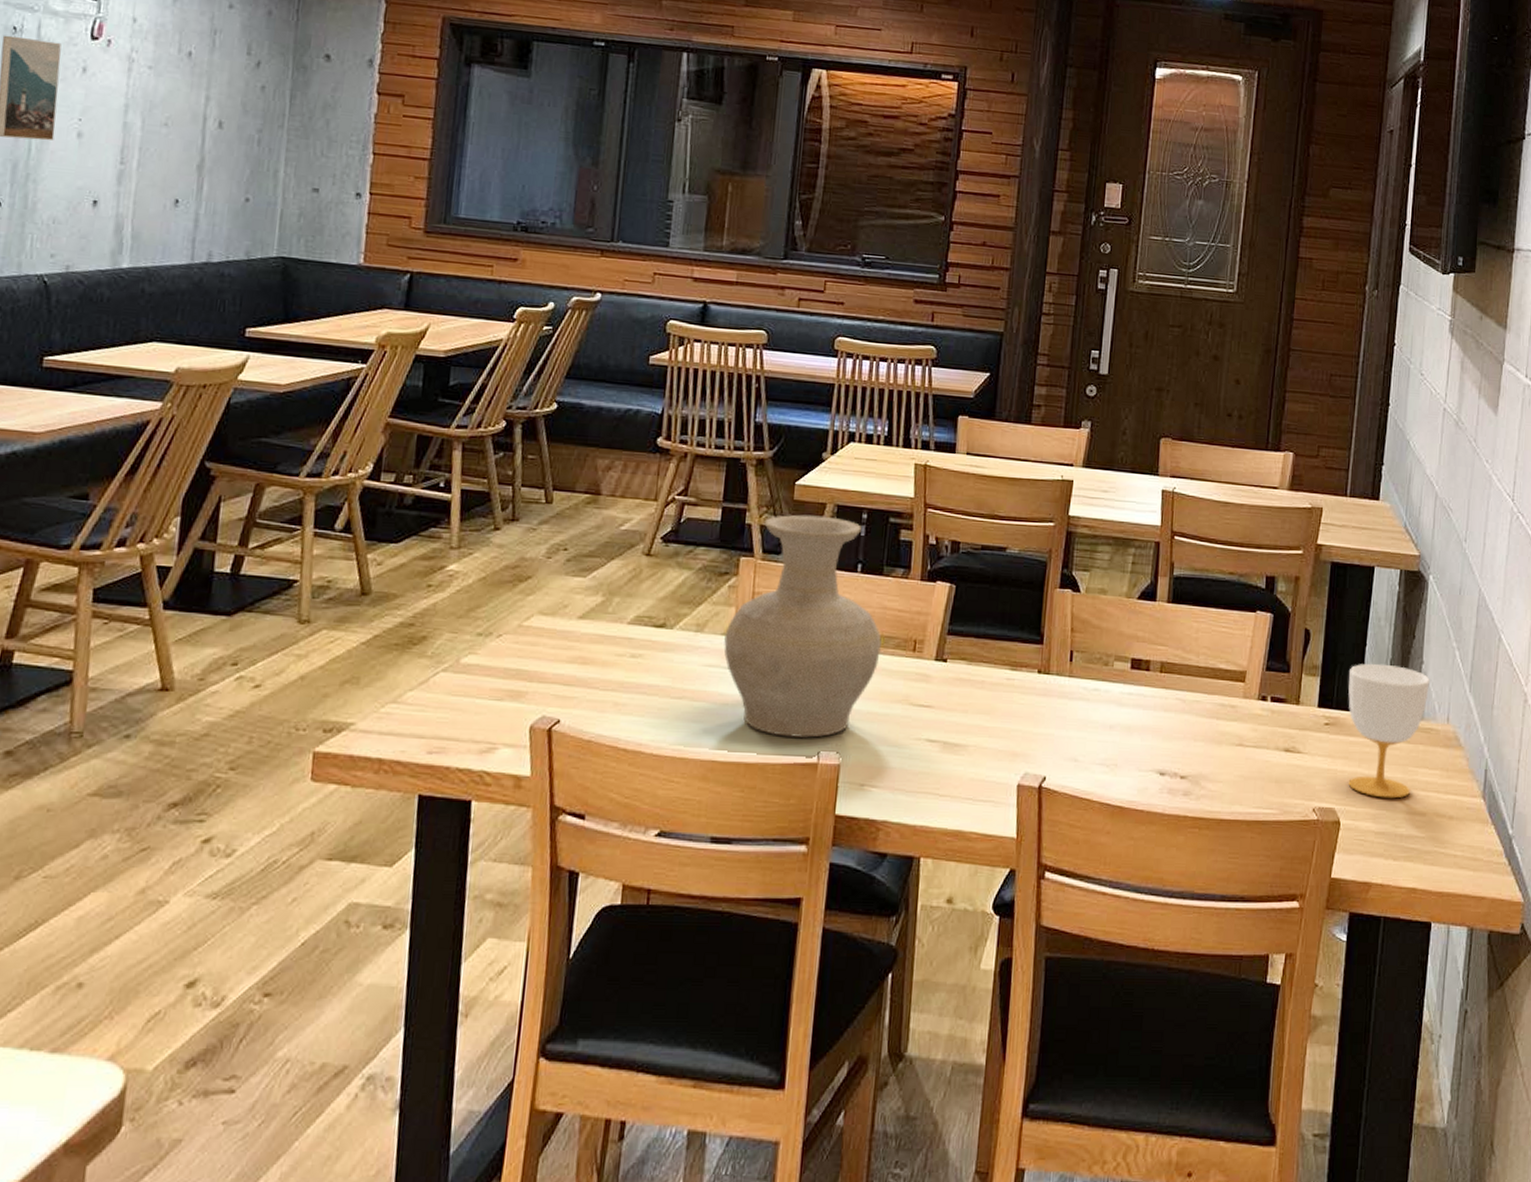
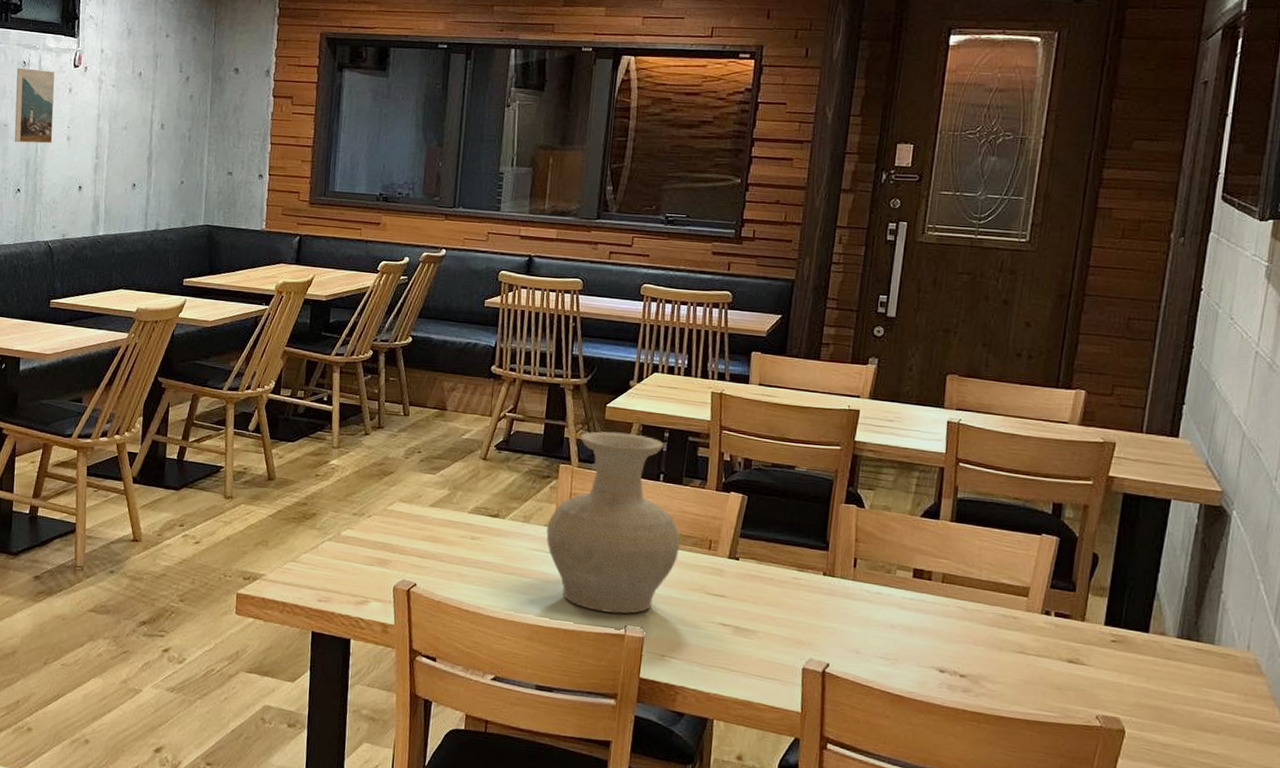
cup: present [1348,663,1430,799] -> none [1135,589,1229,716]

